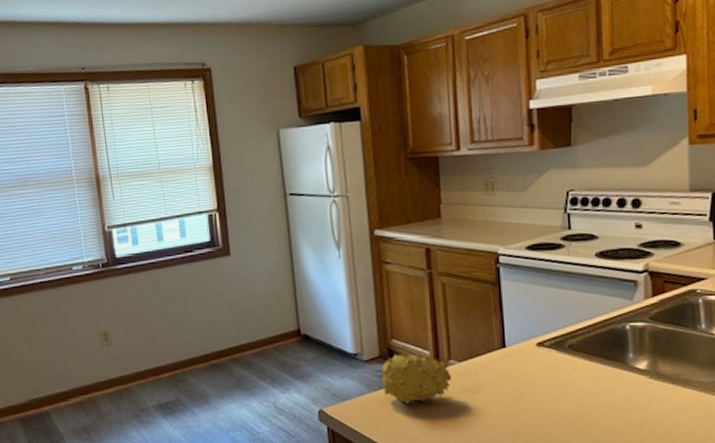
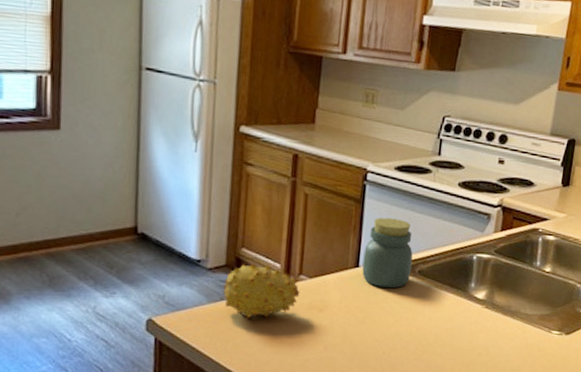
jar: none [508,296,560,366] -> present [362,217,413,289]

